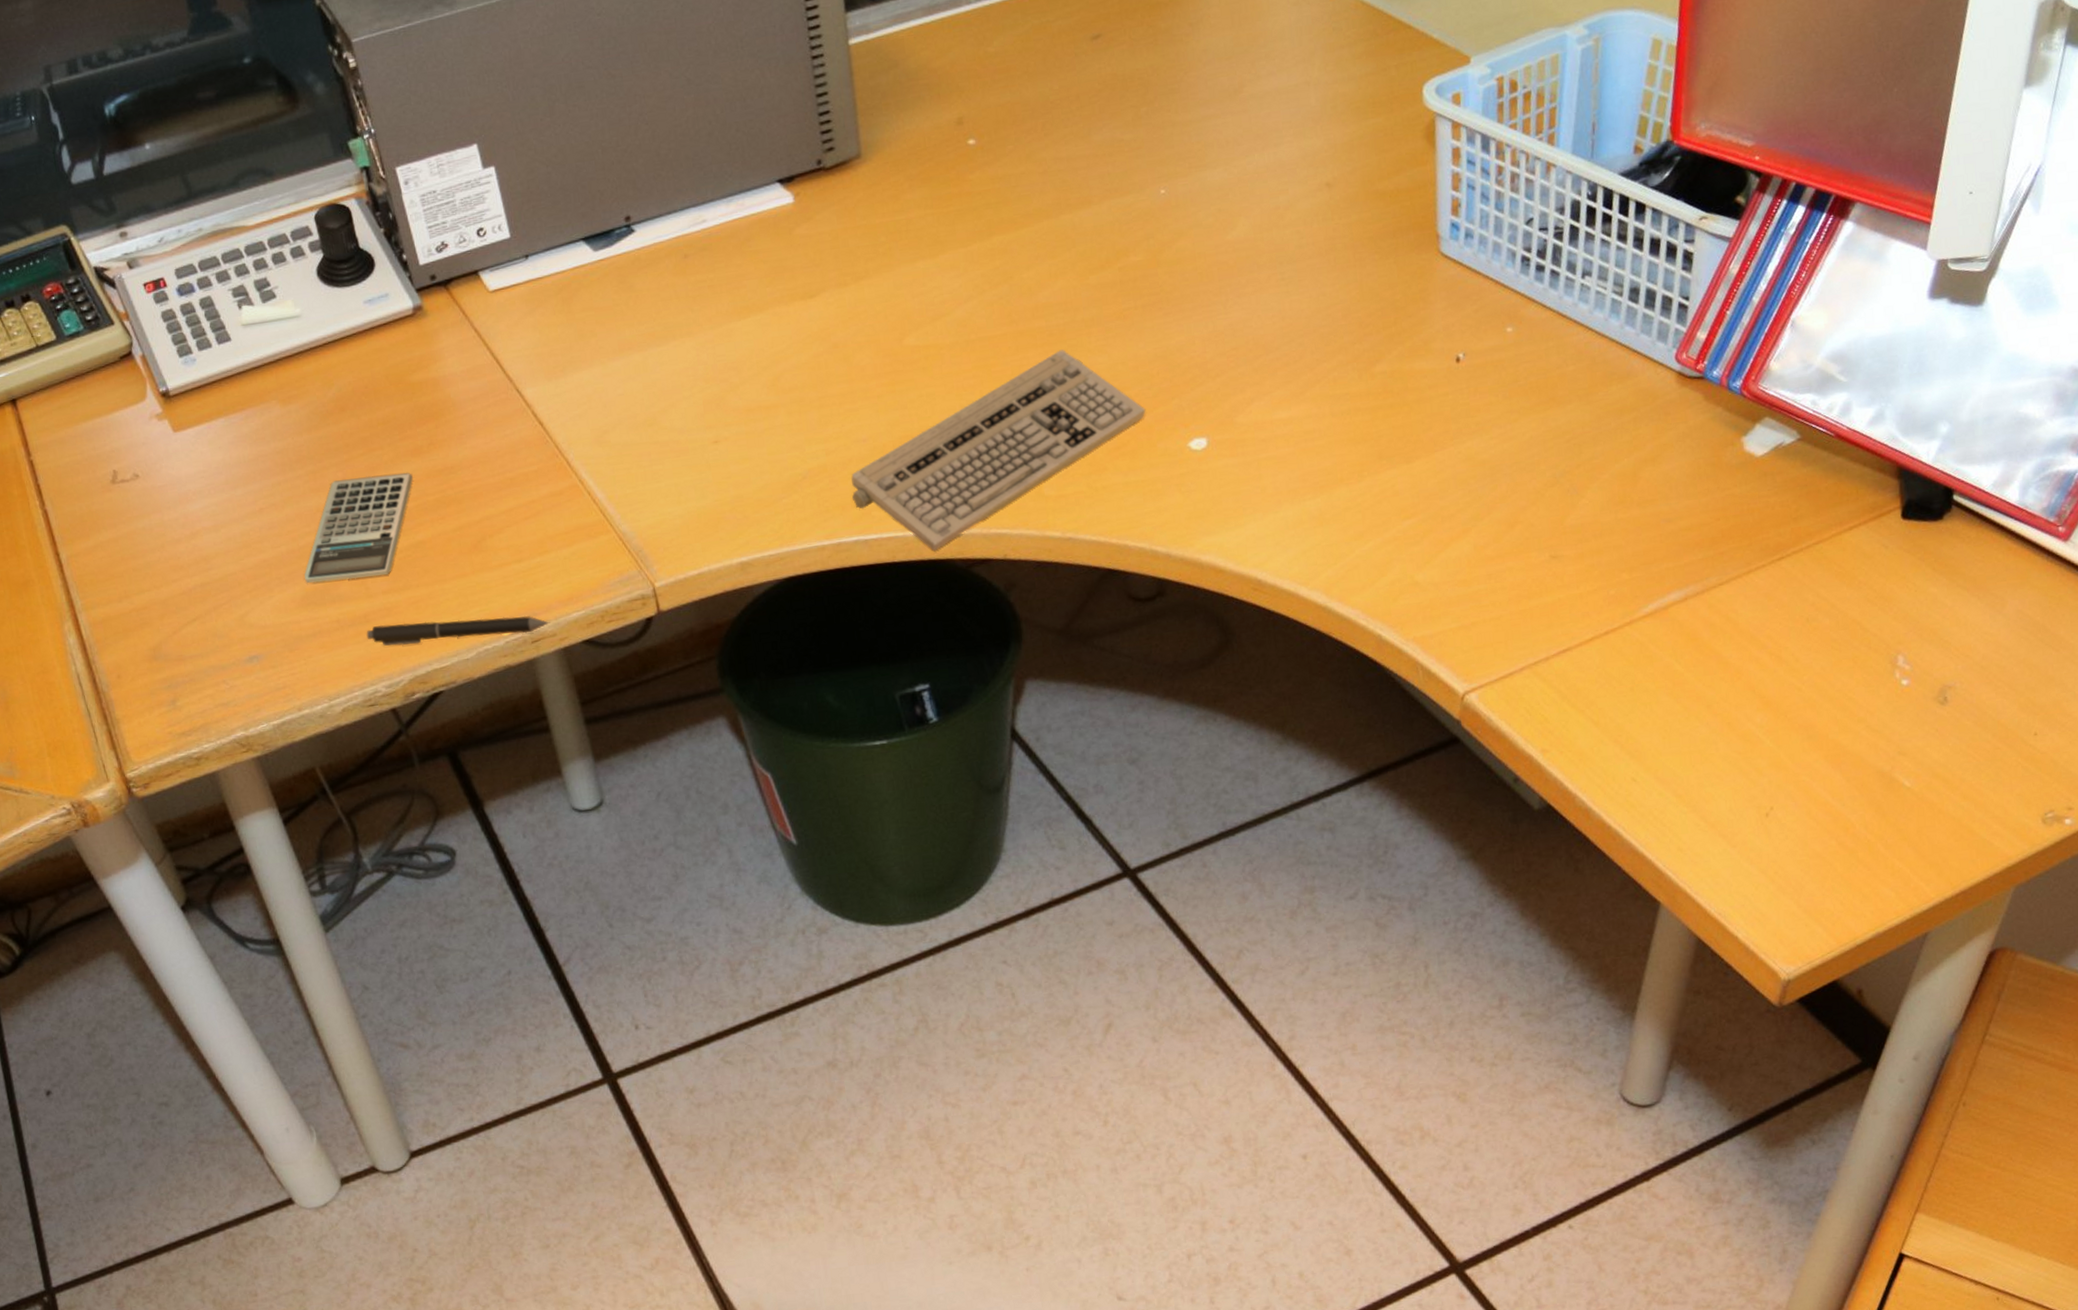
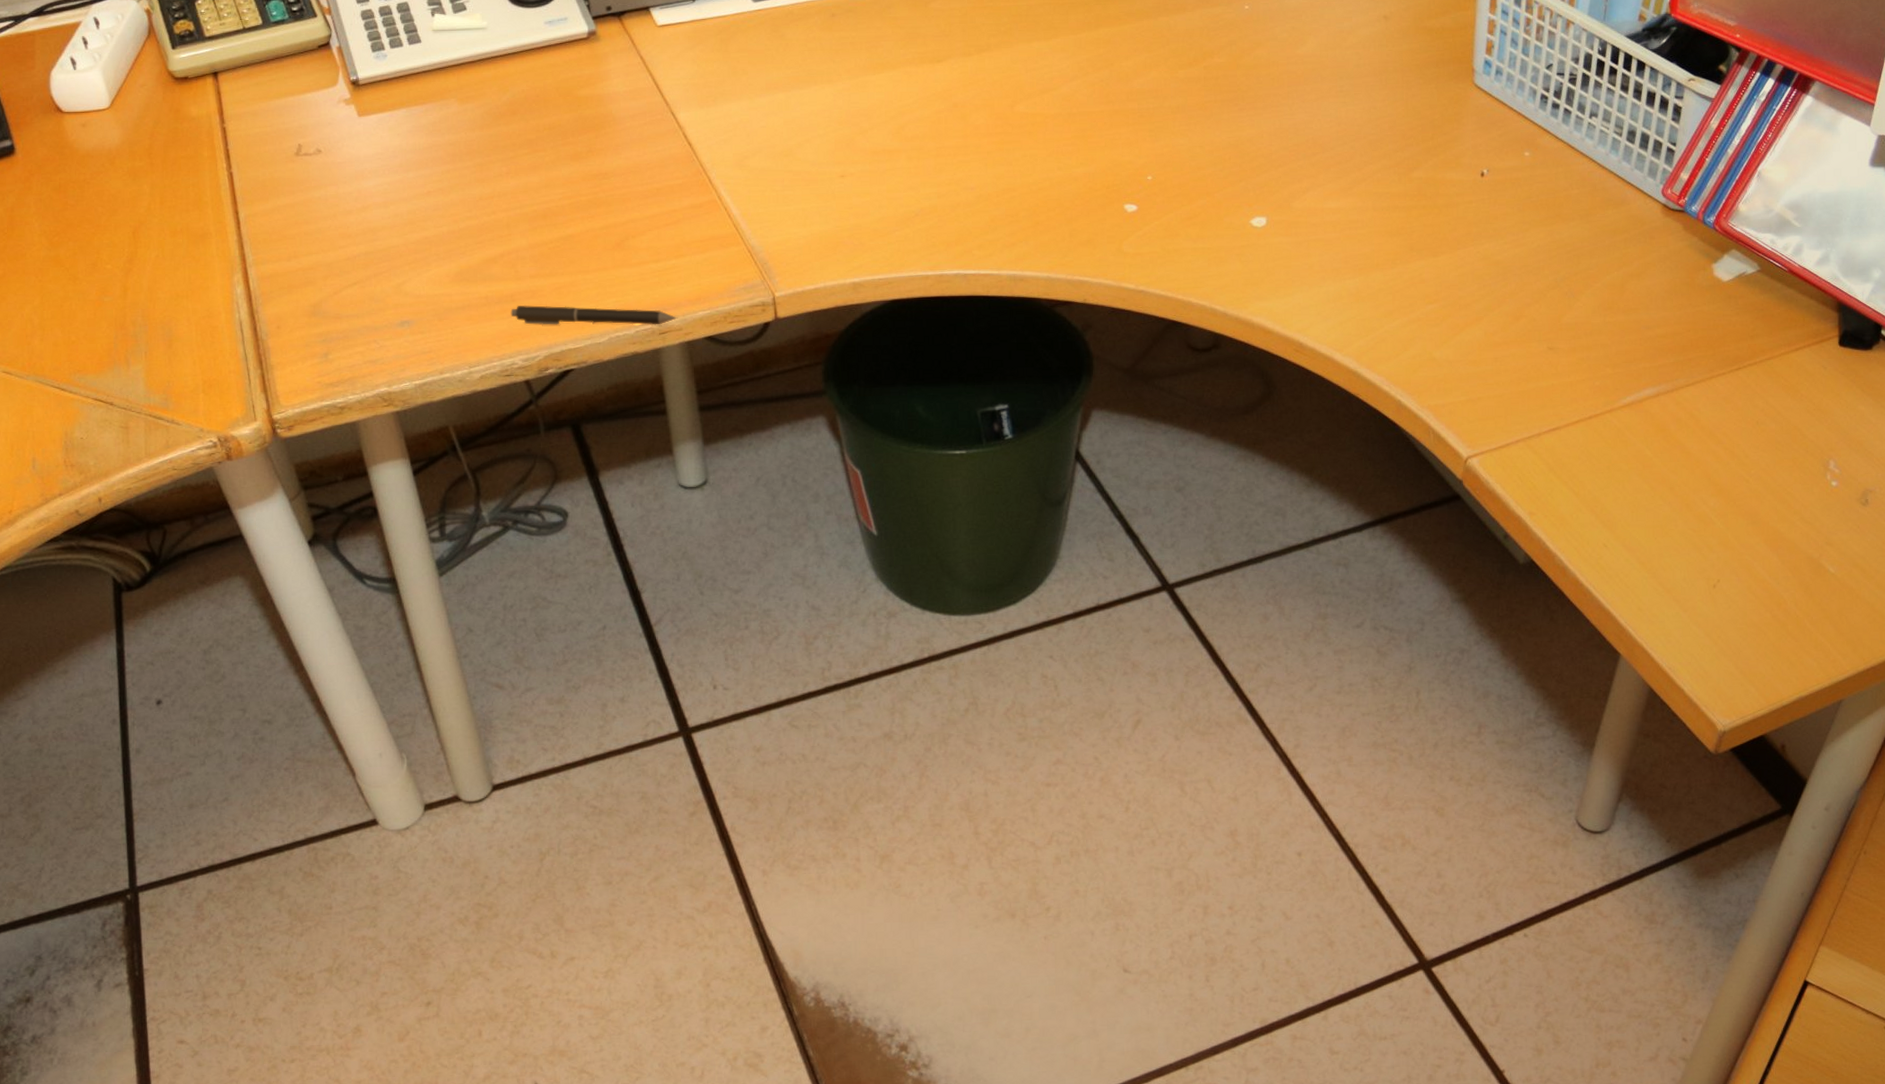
calculator: present [304,472,413,584] -> none [461,173,570,262]
computer keyboard: present [851,349,1146,551] -> none [957,130,1217,290]

